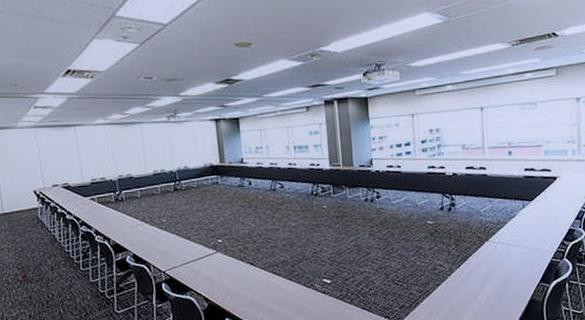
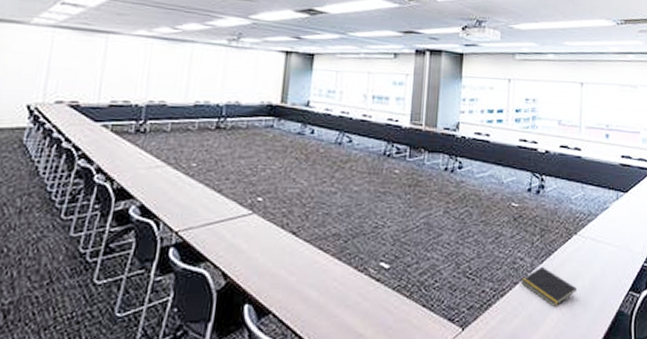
notepad: none [441,269,492,300] -> present [520,266,577,306]

